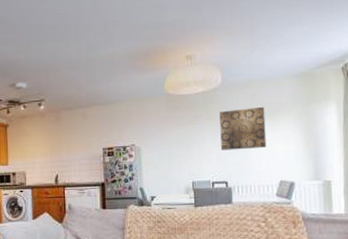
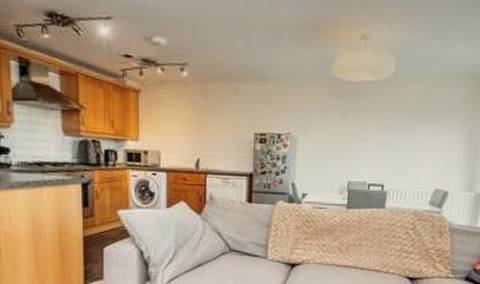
wall art: present [220,106,267,151] -> none [383,106,434,153]

